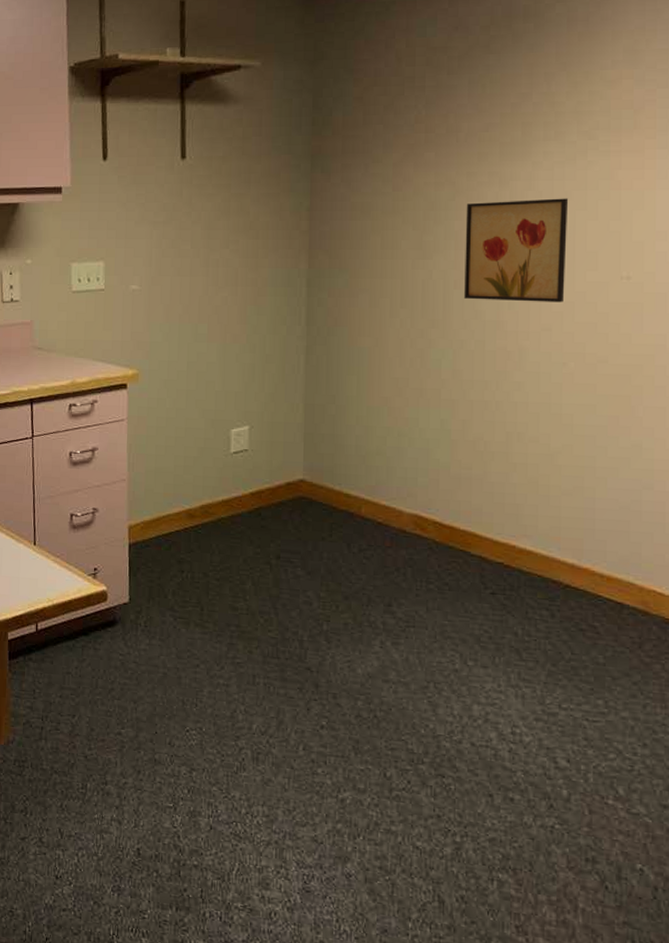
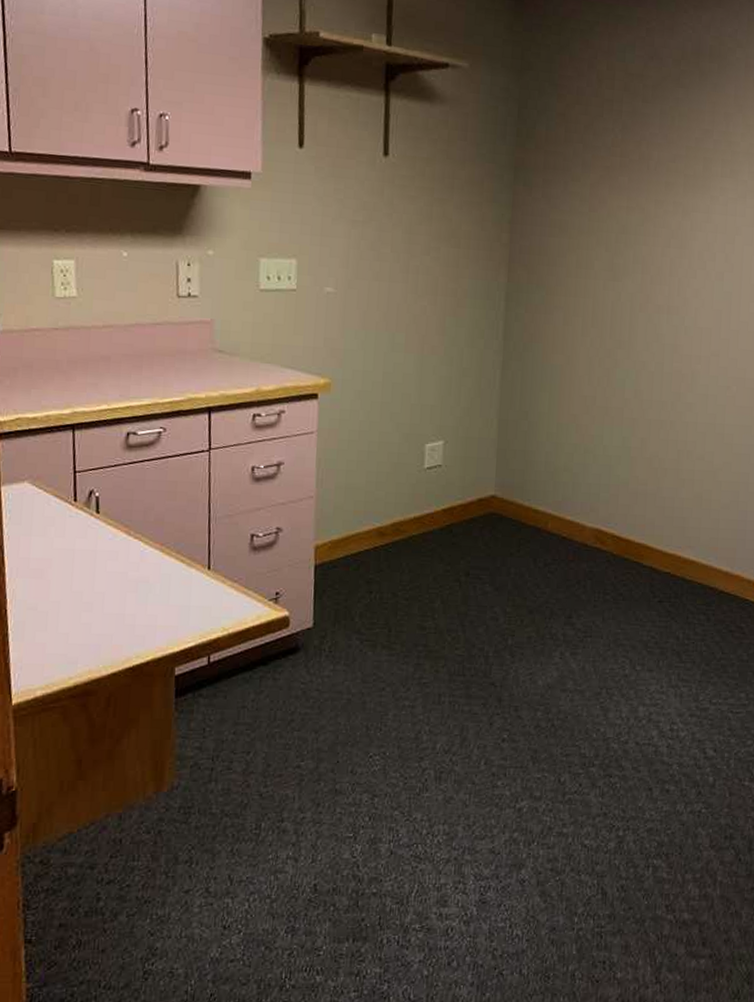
wall art: present [464,198,569,303] -> none [648,230,739,330]

